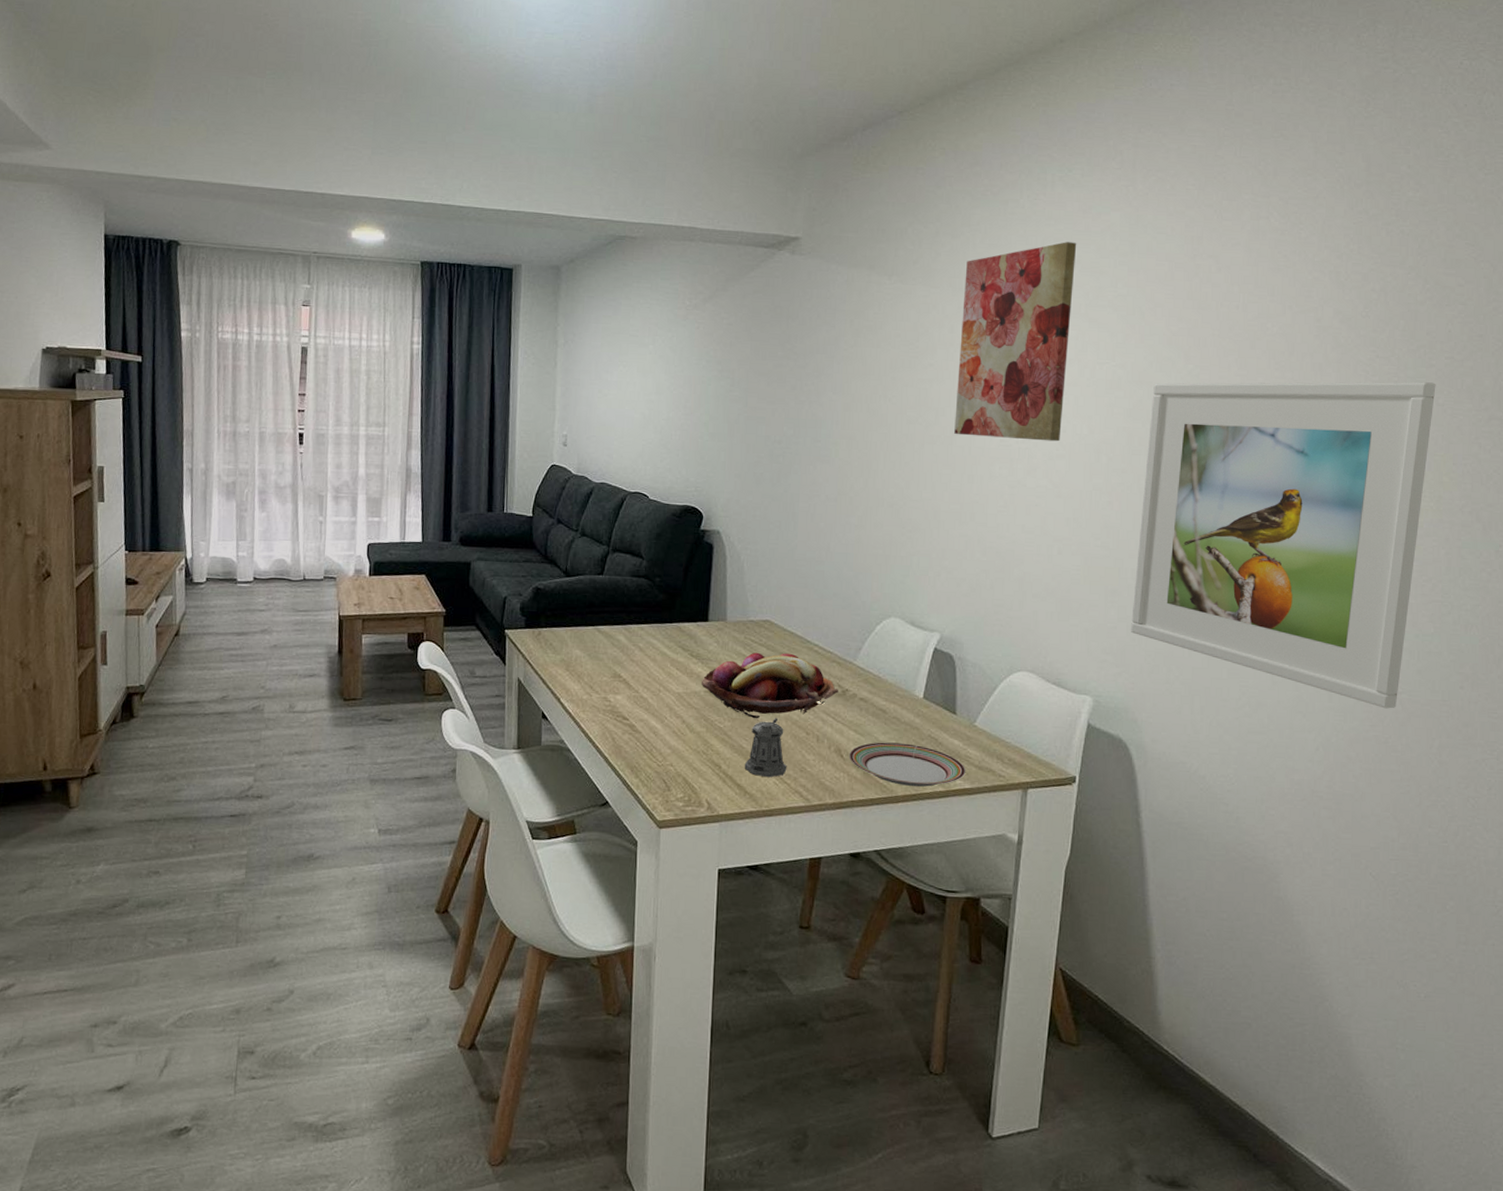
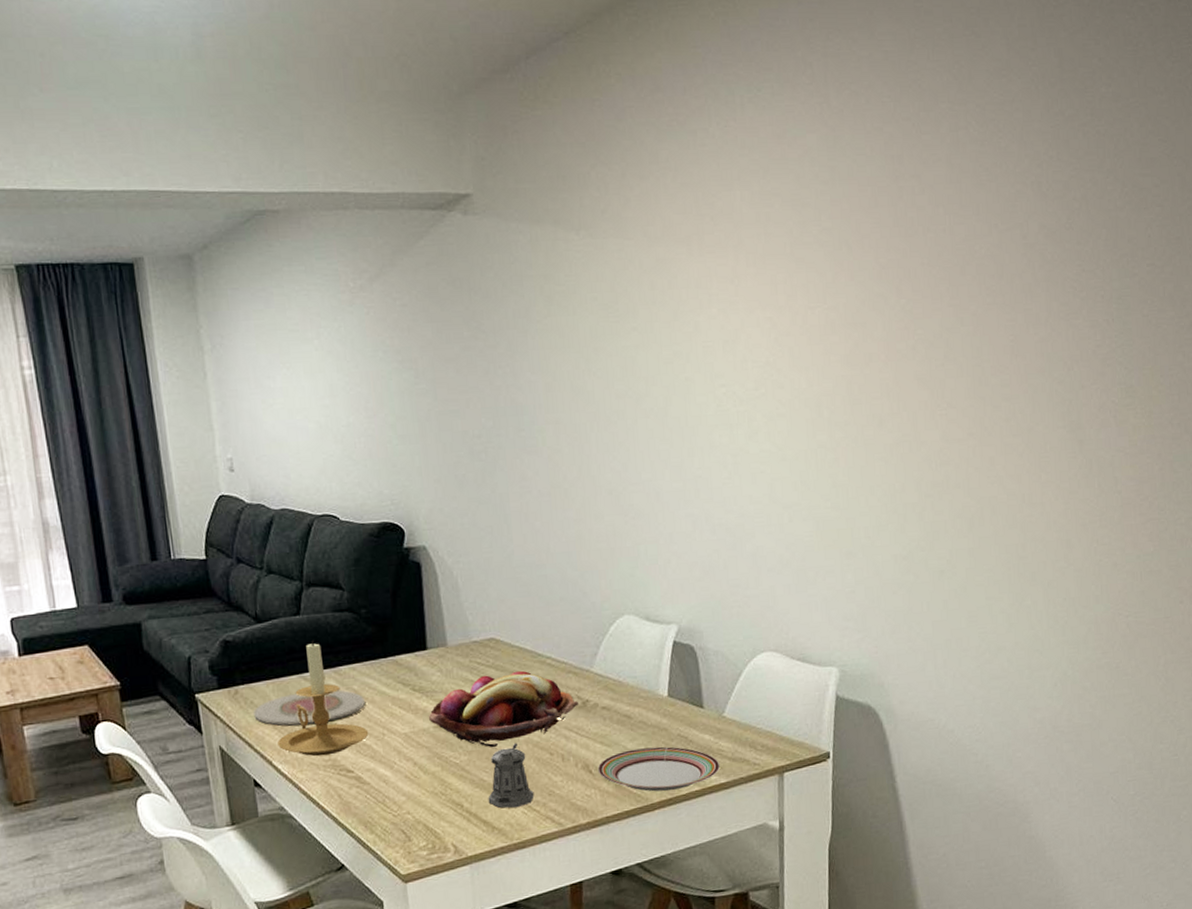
plate: none [551,642,647,672] -> present [254,690,365,726]
candle holder: none [567,598,647,701] -> present [278,639,369,757]
wall art: present [954,242,1077,442] -> none [659,173,779,405]
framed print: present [1131,382,1436,709] -> none [867,293,1140,634]

